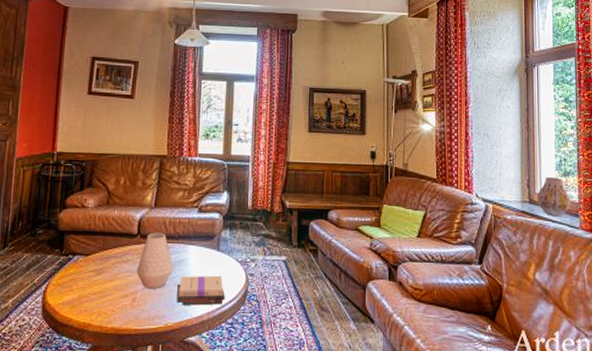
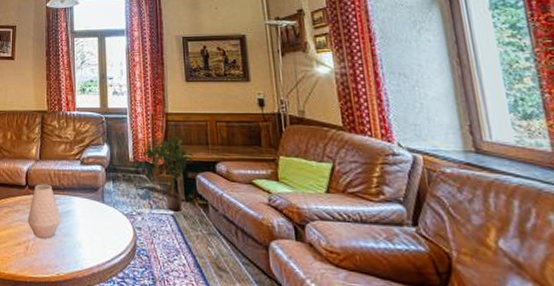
books: present [177,275,225,306] -> none [66,227,114,258]
potted plant: none [261,185,309,257] -> present [142,136,193,212]
vase: present [537,176,570,217] -> none [486,120,540,170]

